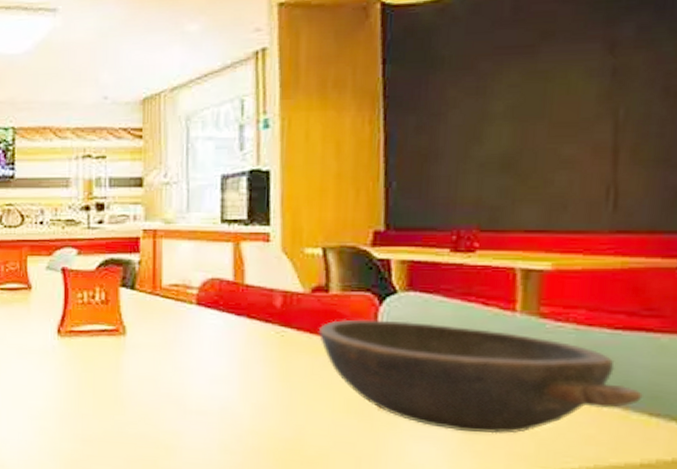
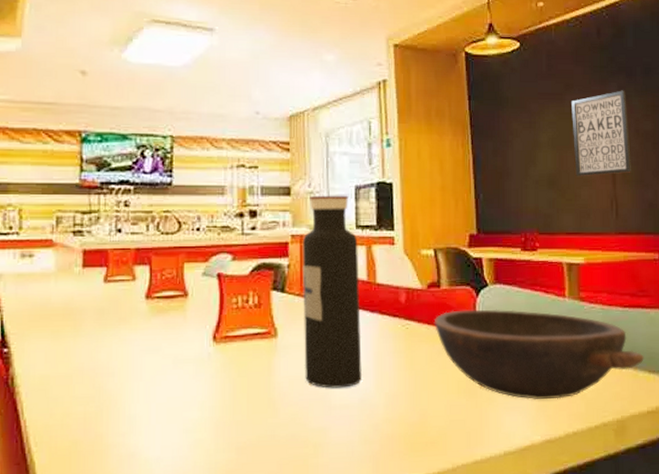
water bottle: none [155,185,224,393] -> present [302,195,362,388]
wall art: none [547,31,652,157] -> present [571,90,632,177]

